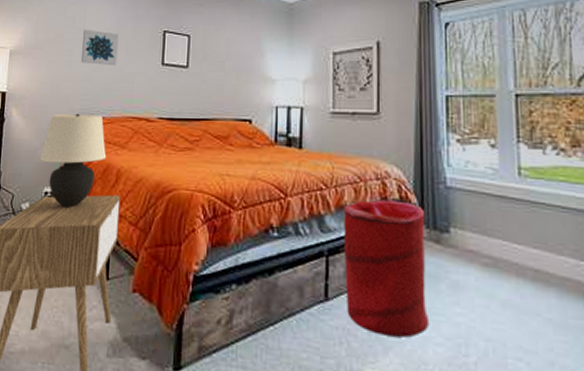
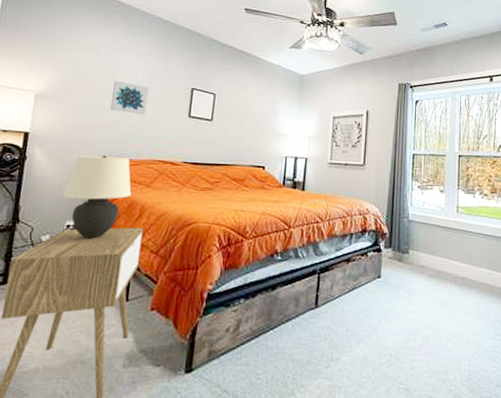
laundry hamper: present [344,199,430,338] -> none [331,230,393,331]

